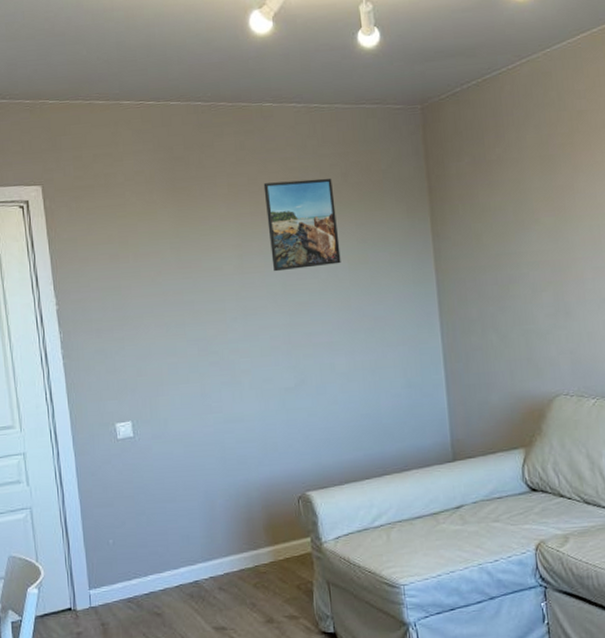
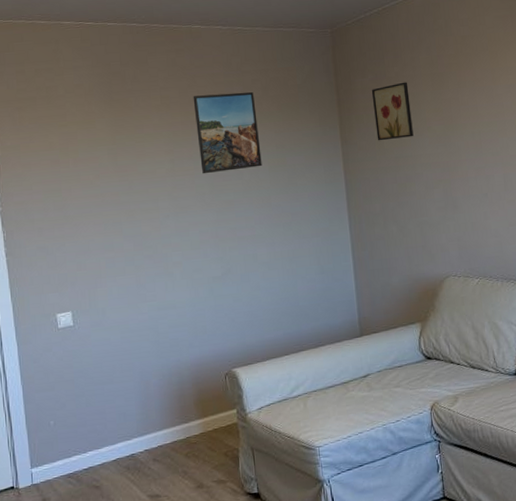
wall art: none [468,166,518,235] -> present [371,82,414,141]

